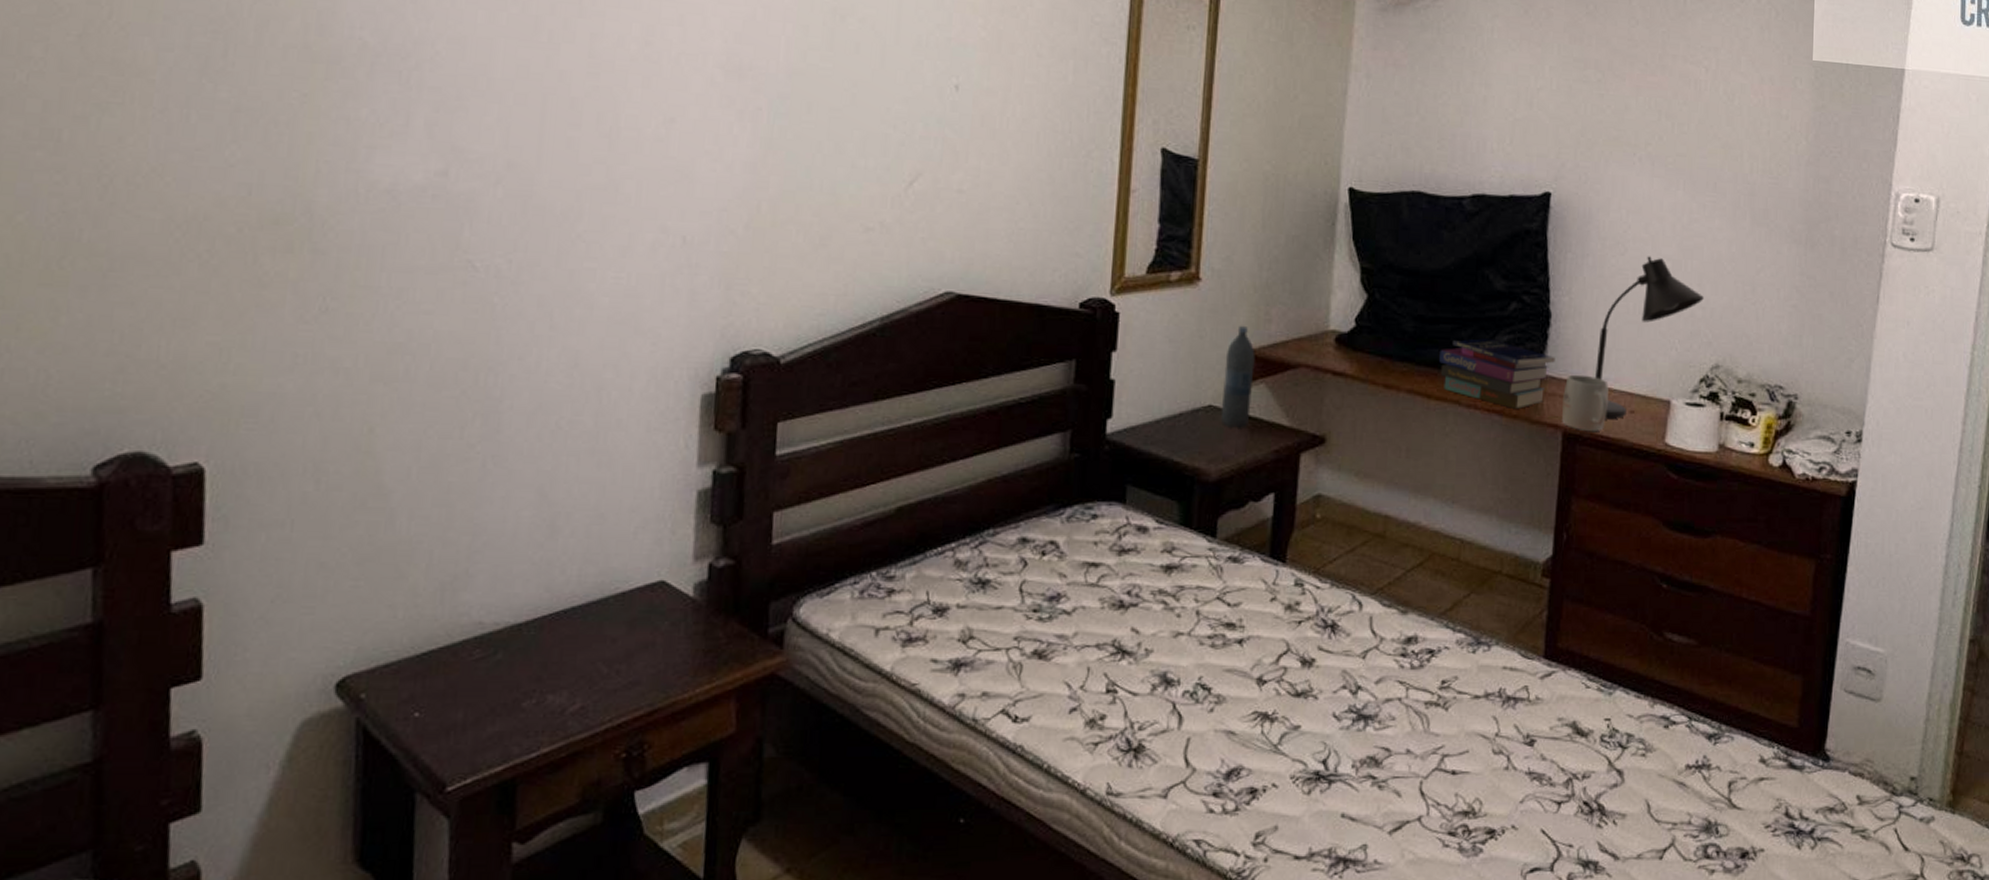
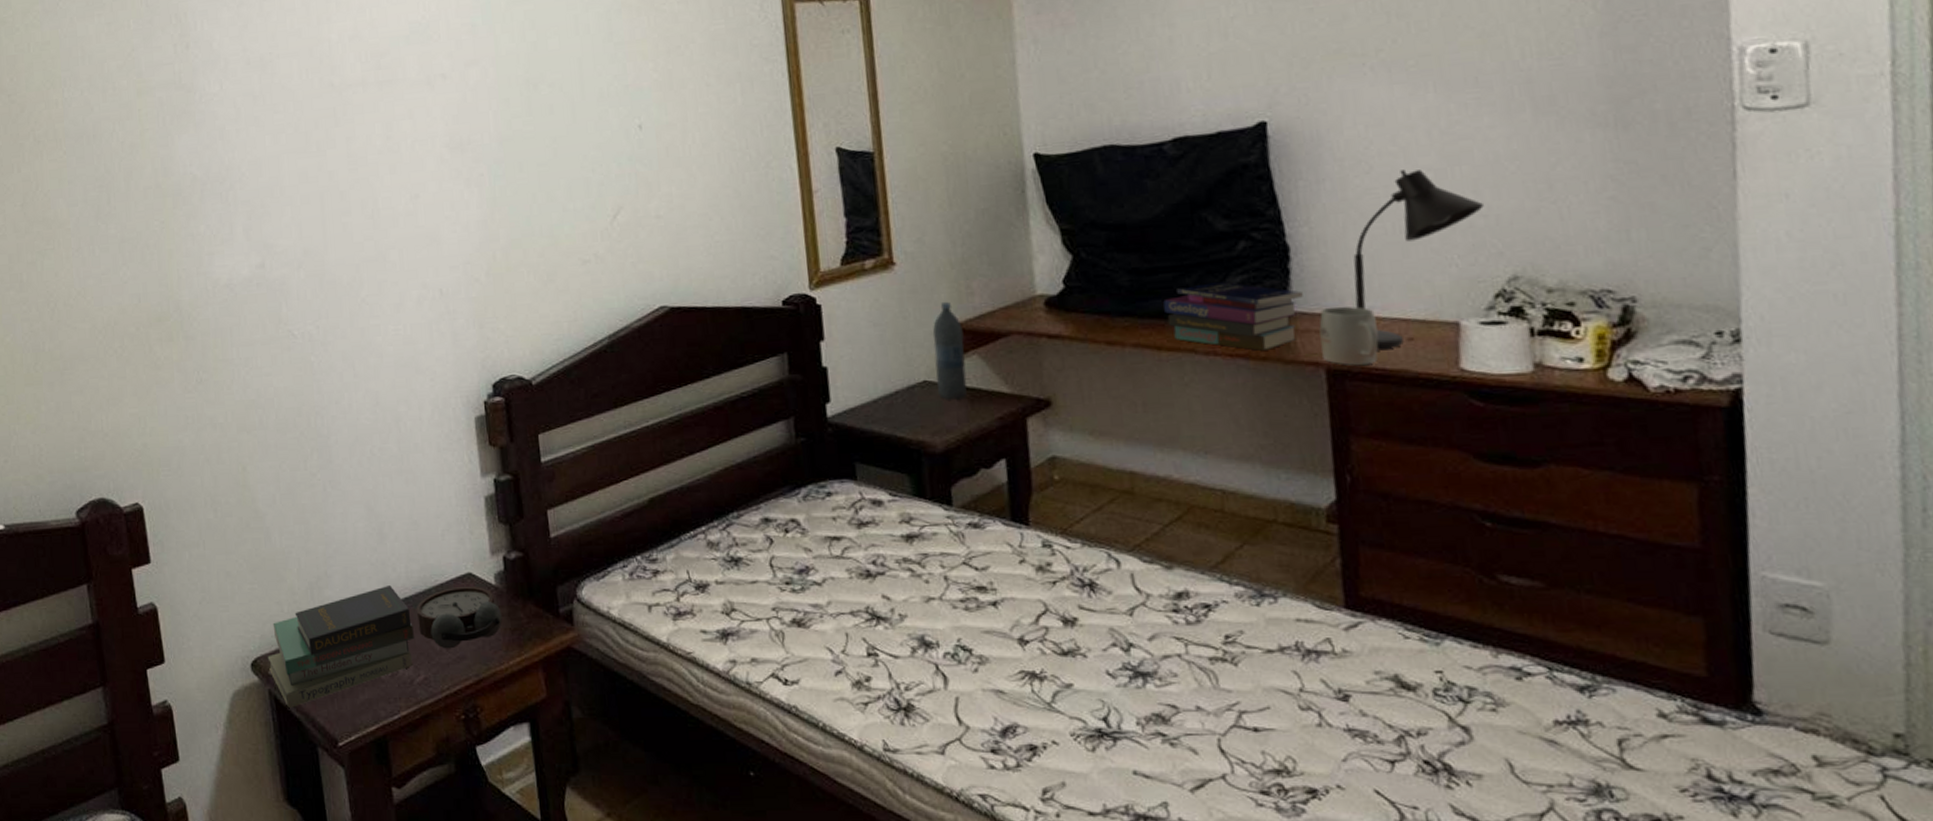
books: none [362,591,577,744] -> present [267,585,414,709]
alarm clock: none [583,596,696,672] -> present [416,586,502,649]

